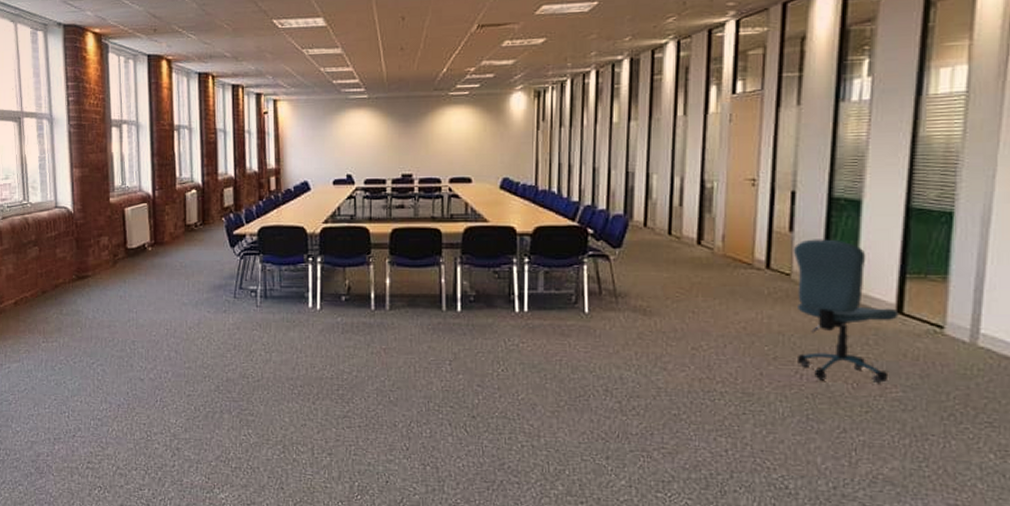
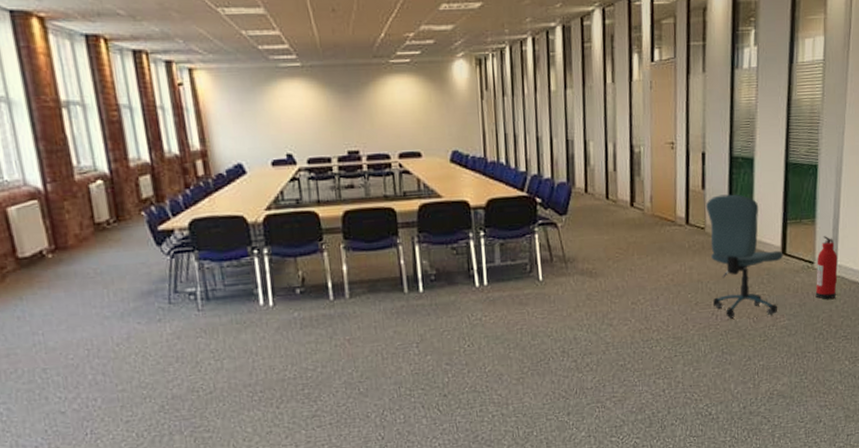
fire extinguisher: none [945,297,980,375] -> present [815,236,838,300]

